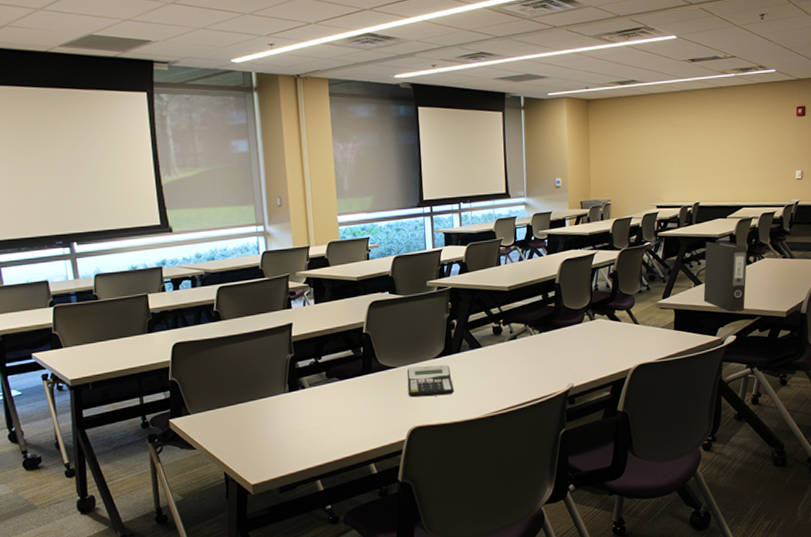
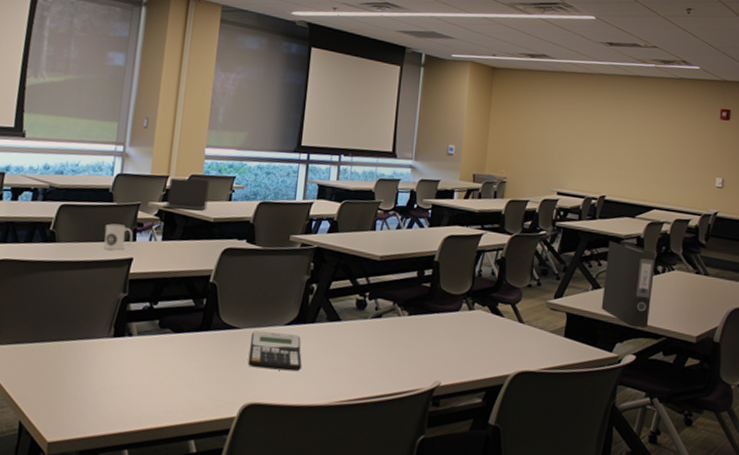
mug: none [262,296,289,319] -> present [103,223,133,251]
laptop: none [309,244,349,276] -> present [162,177,210,211]

